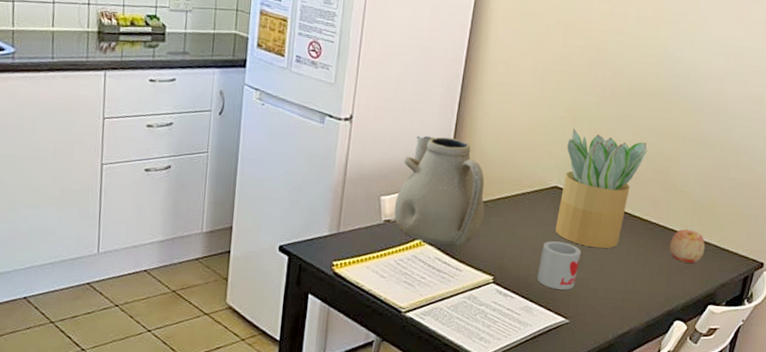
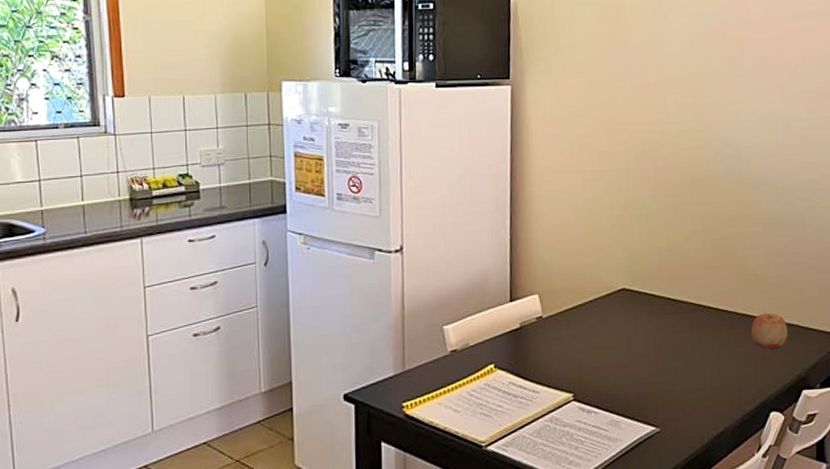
teapot: present [394,135,485,247] -> none [458,254,554,369]
mug: present [537,241,581,290] -> none [618,346,661,397]
potted plant: present [555,128,648,248] -> none [628,226,712,347]

